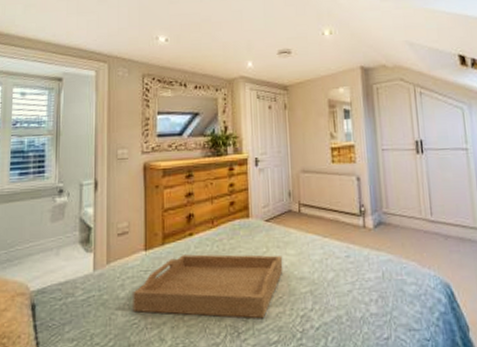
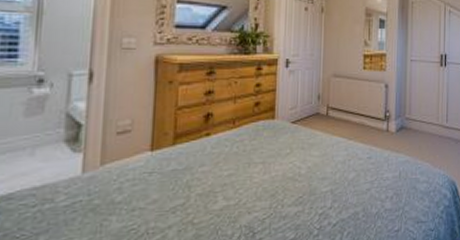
serving tray: present [133,254,283,319] -> none [132,155,306,219]

